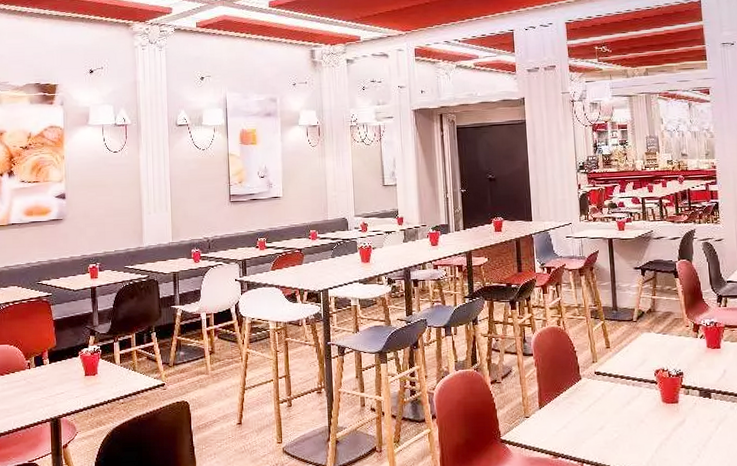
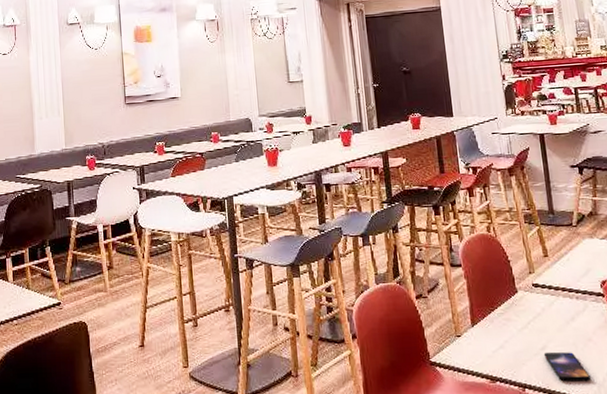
smartphone: none [601,431,642,457] -> present [543,352,592,381]

